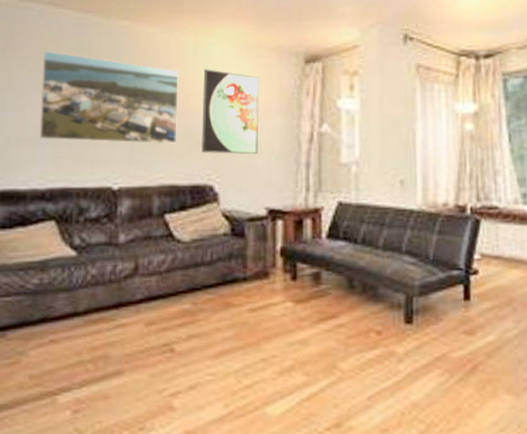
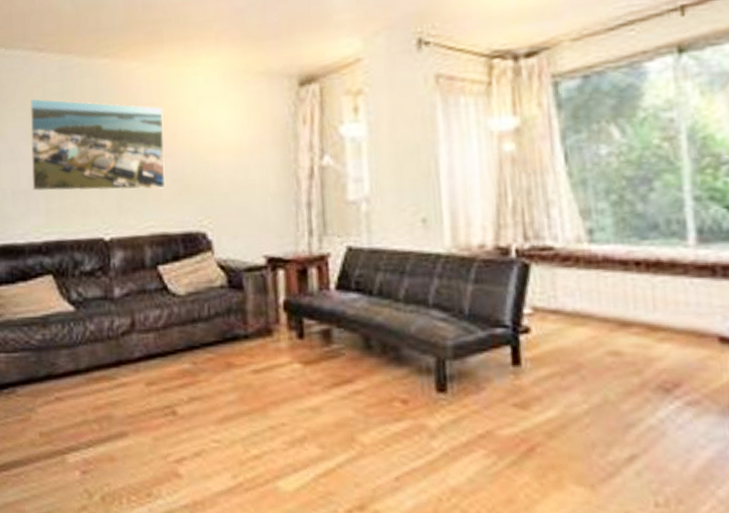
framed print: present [202,69,260,154] -> none [188,102,252,197]

